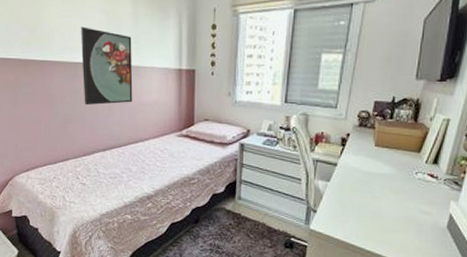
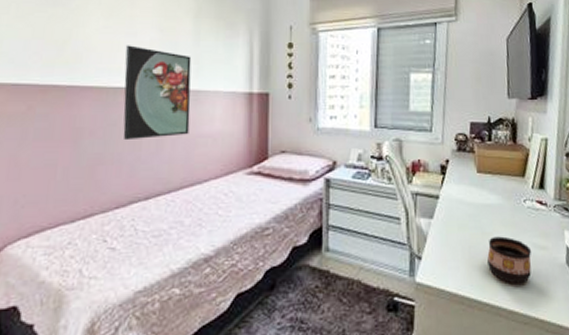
cup: none [374,200,415,240] -> present [487,236,531,284]

